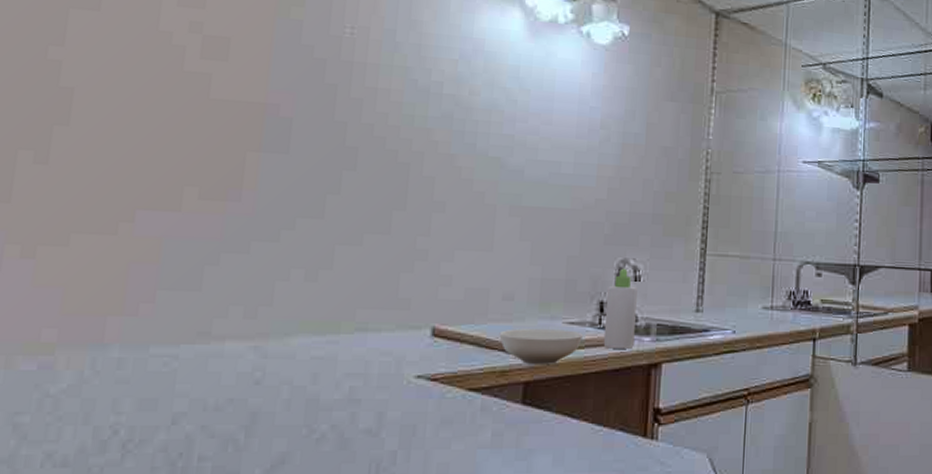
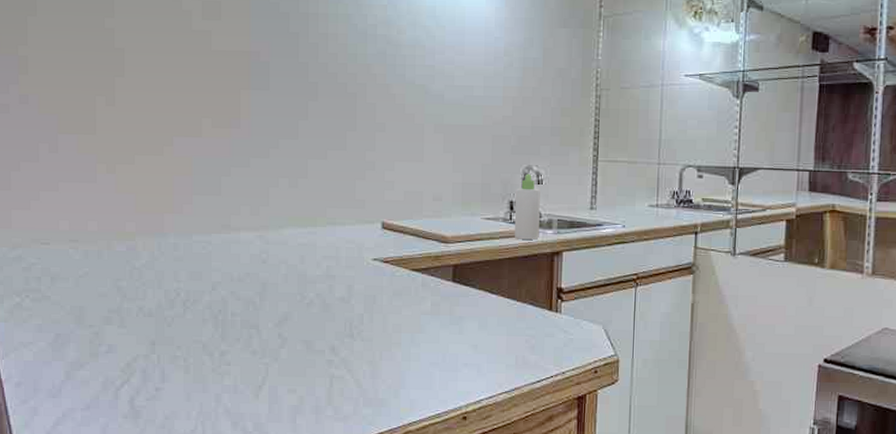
bowl: present [499,328,584,364] -> none [432,223,498,251]

